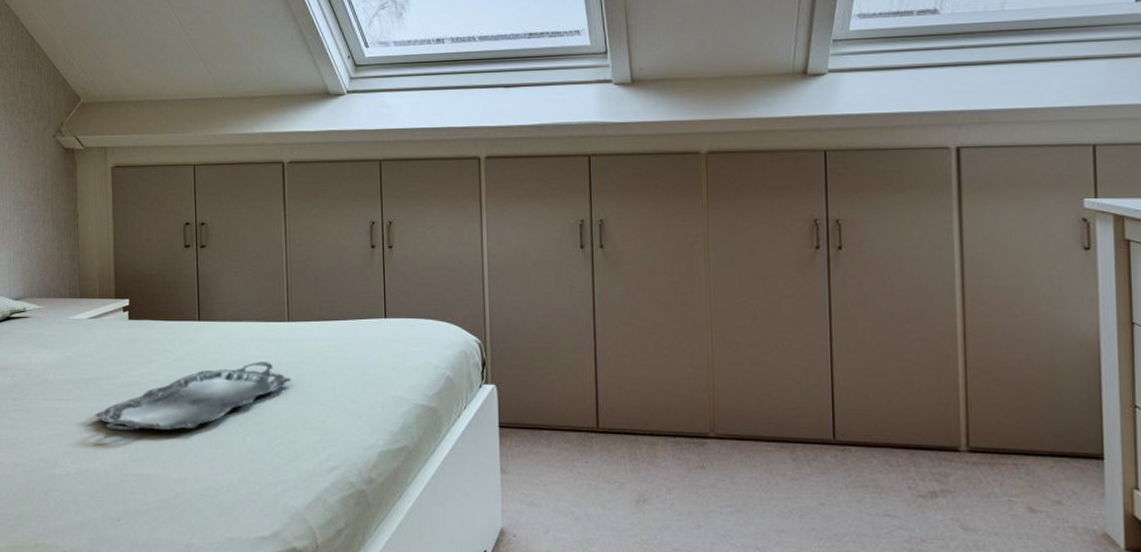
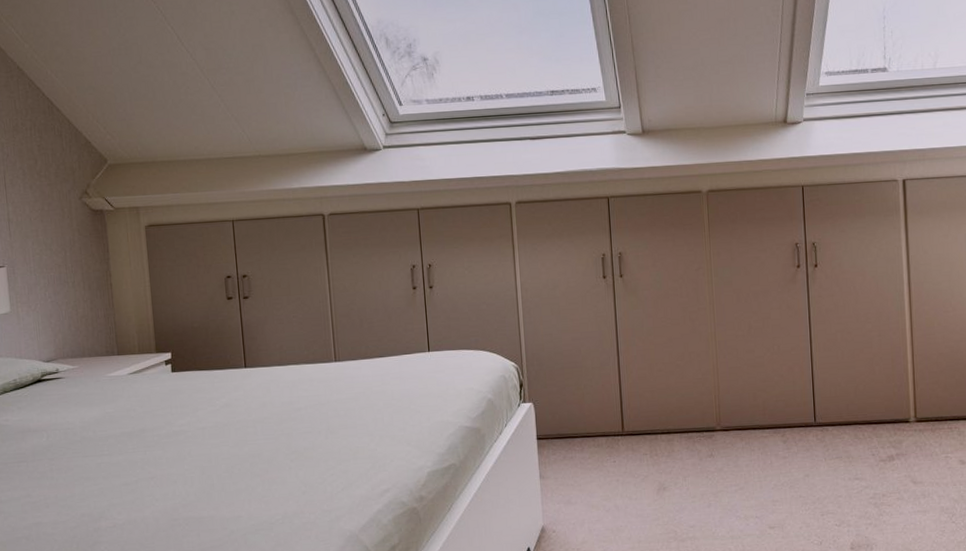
serving tray: present [95,362,292,431] -> none [141,400,341,479]

